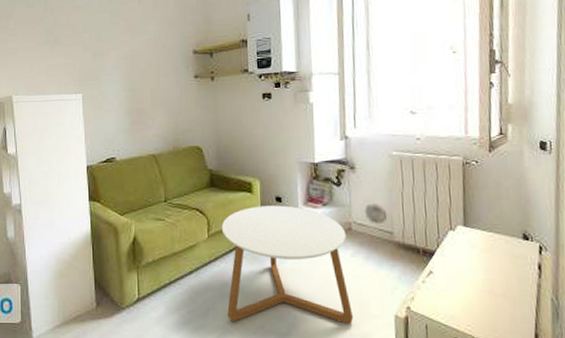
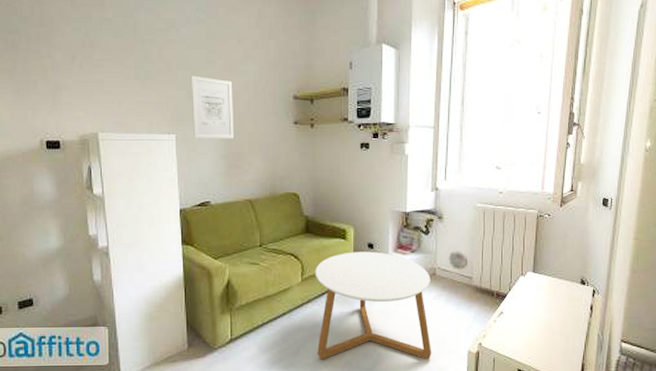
wall art: none [95,37,137,96] -> present [190,75,235,139]

